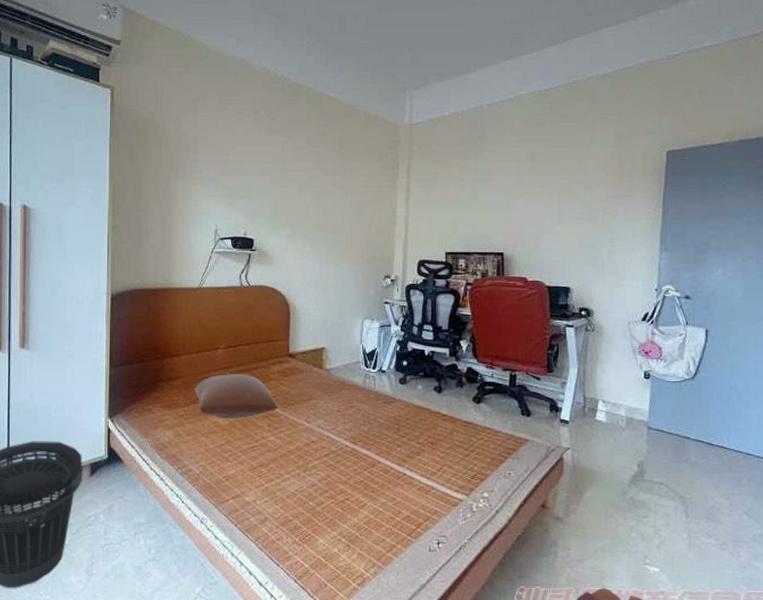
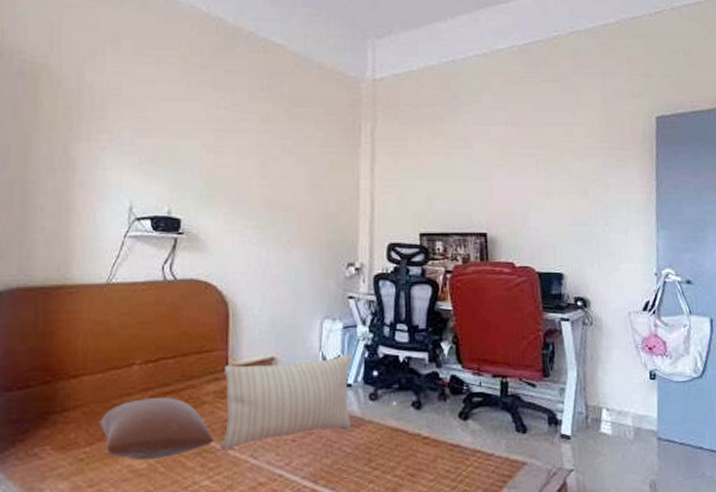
pillow: none [283,347,387,415] -> present [221,354,353,450]

